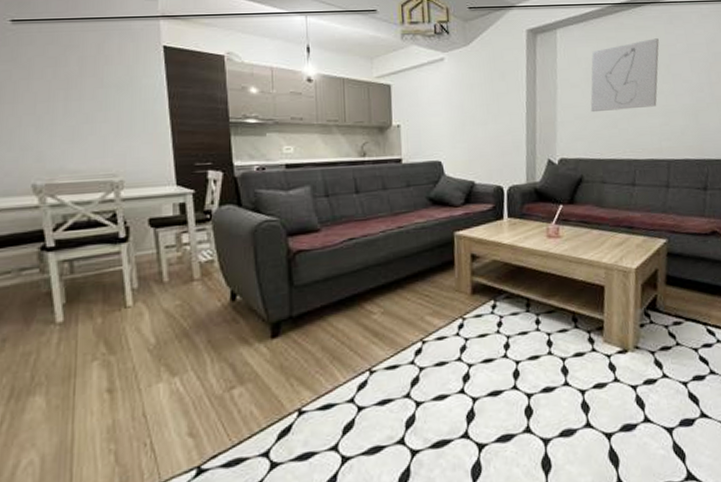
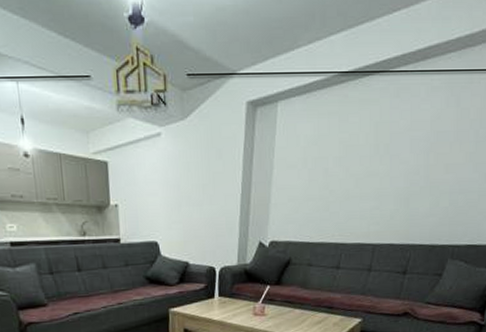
wall art: present [590,38,659,113] -> none [304,114,382,195]

